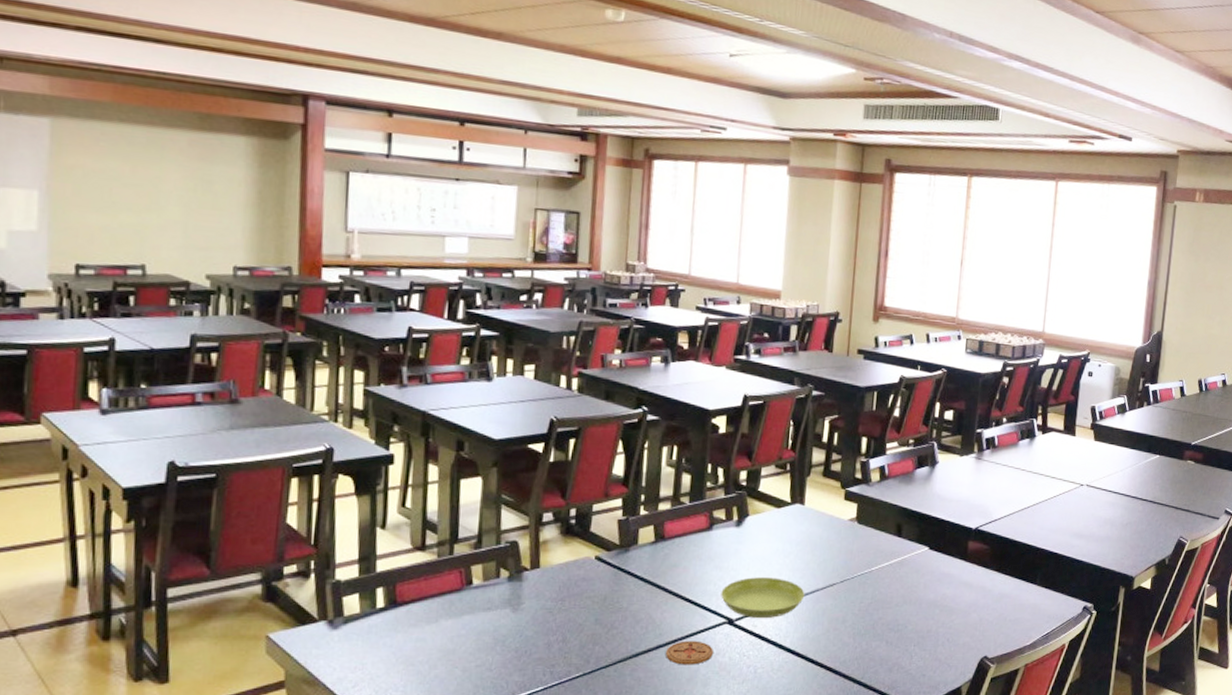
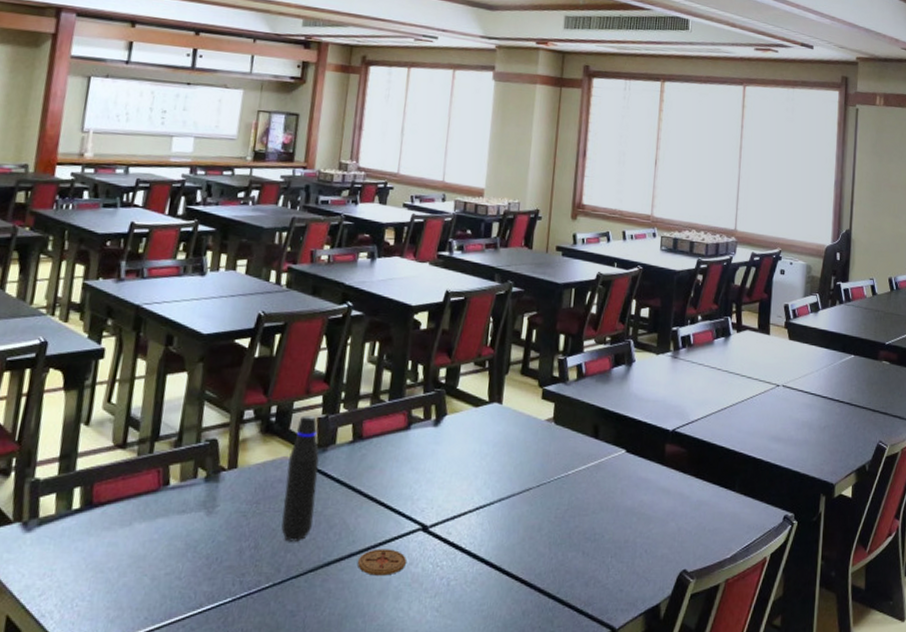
water bottle: none [588,517,622,635] -> present [281,415,320,542]
saucer: present [721,577,805,619] -> none [416,480,501,526]

